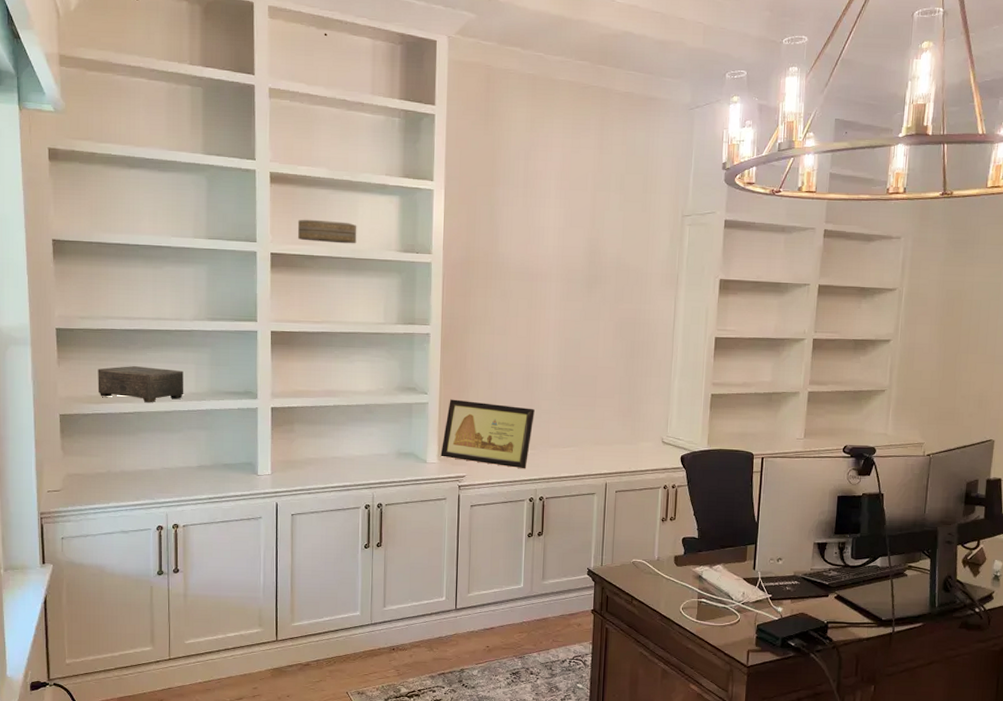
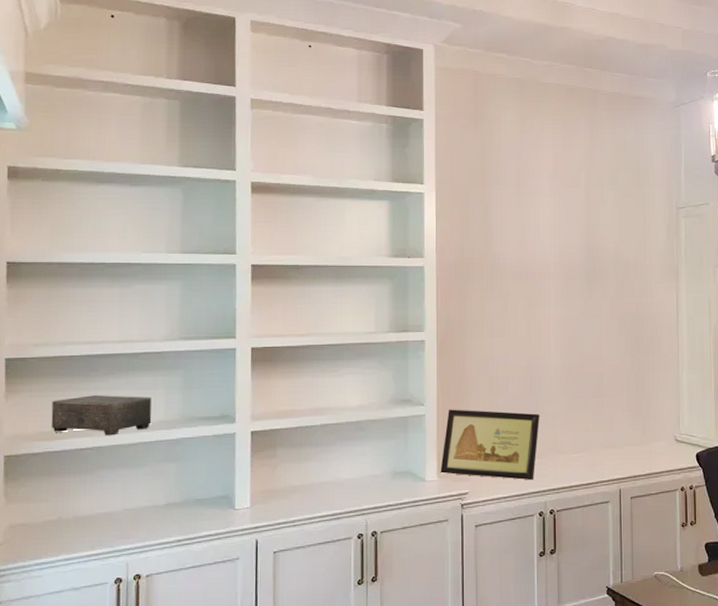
decorative box: present [297,219,357,244] -> none [280,228,345,252]

